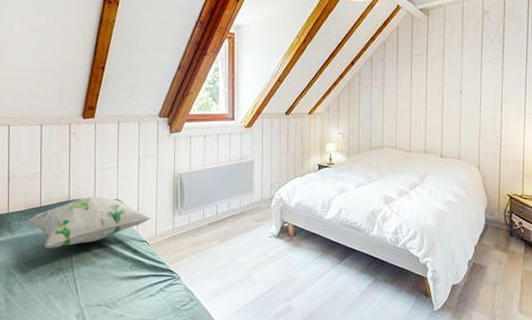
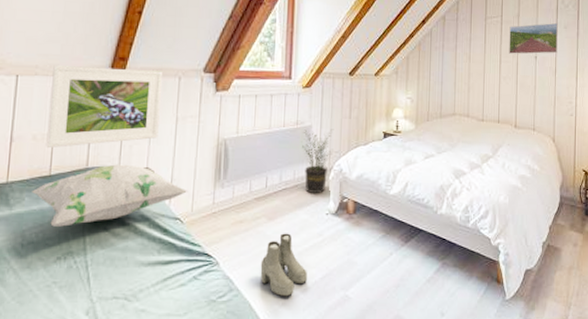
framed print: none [35,116,126,185] -> present [46,65,164,149]
boots: none [215,253,255,306] -> present [260,233,307,297]
potted plant: none [246,163,274,220] -> present [302,129,334,194]
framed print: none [434,57,483,89] -> present [509,22,558,54]

